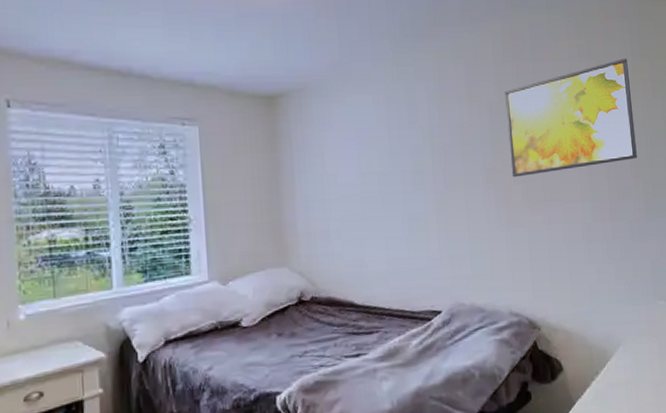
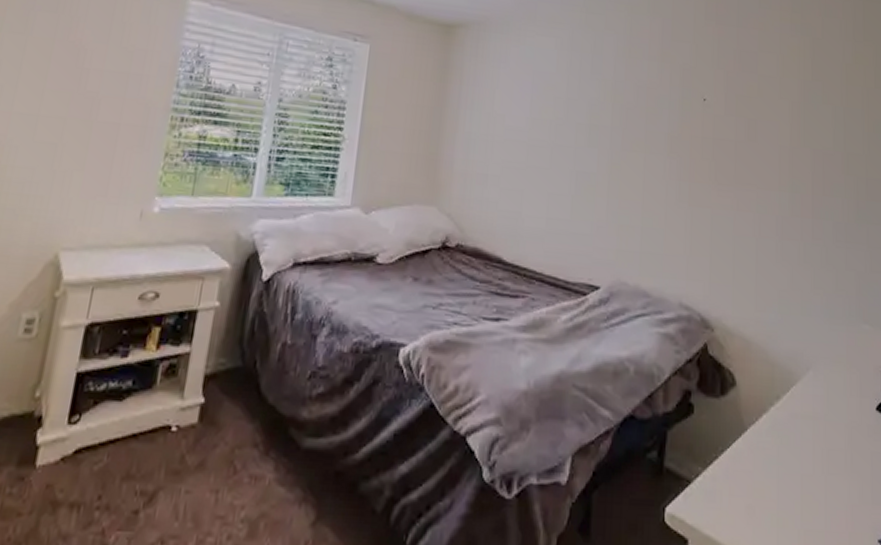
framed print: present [505,58,637,178] -> none [700,39,851,153]

